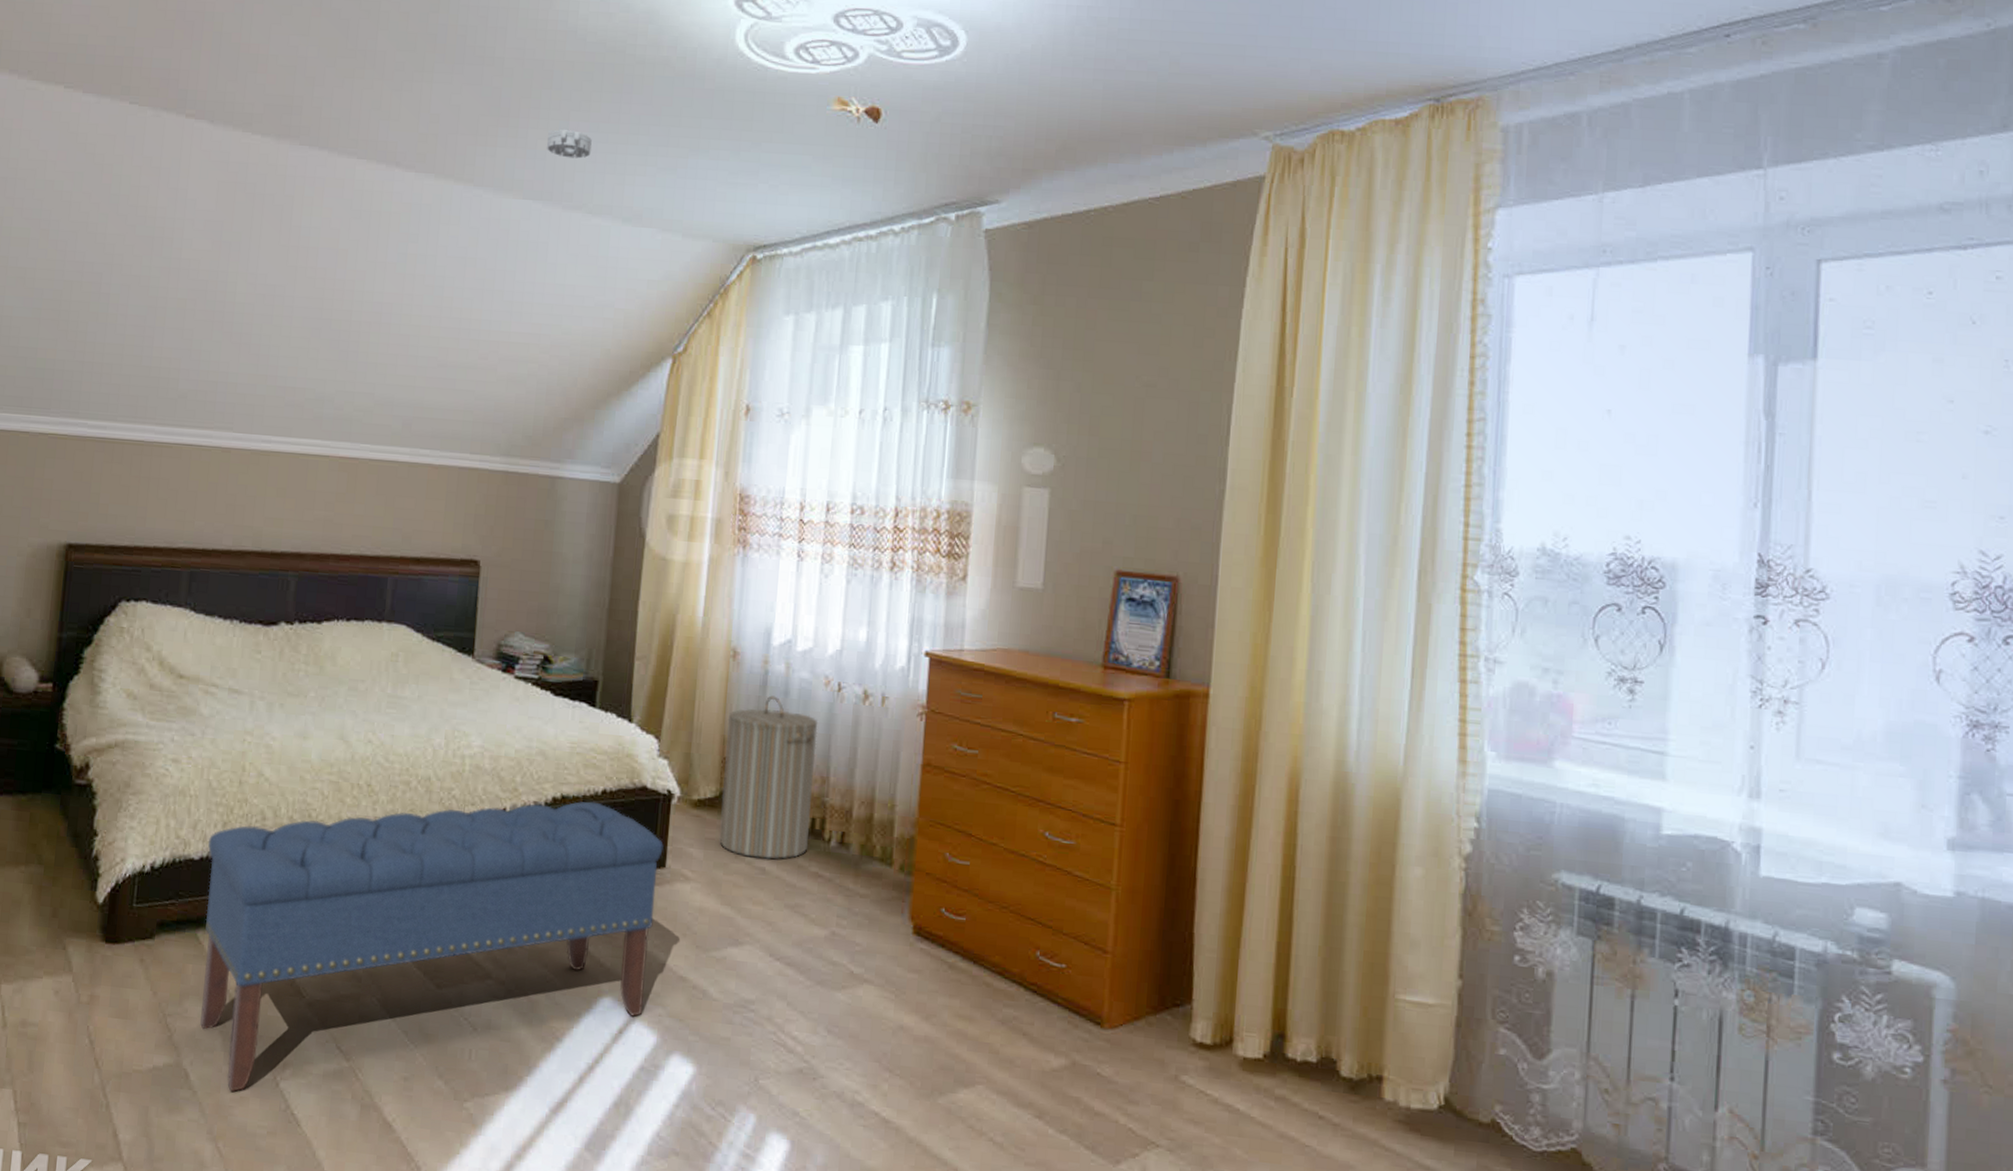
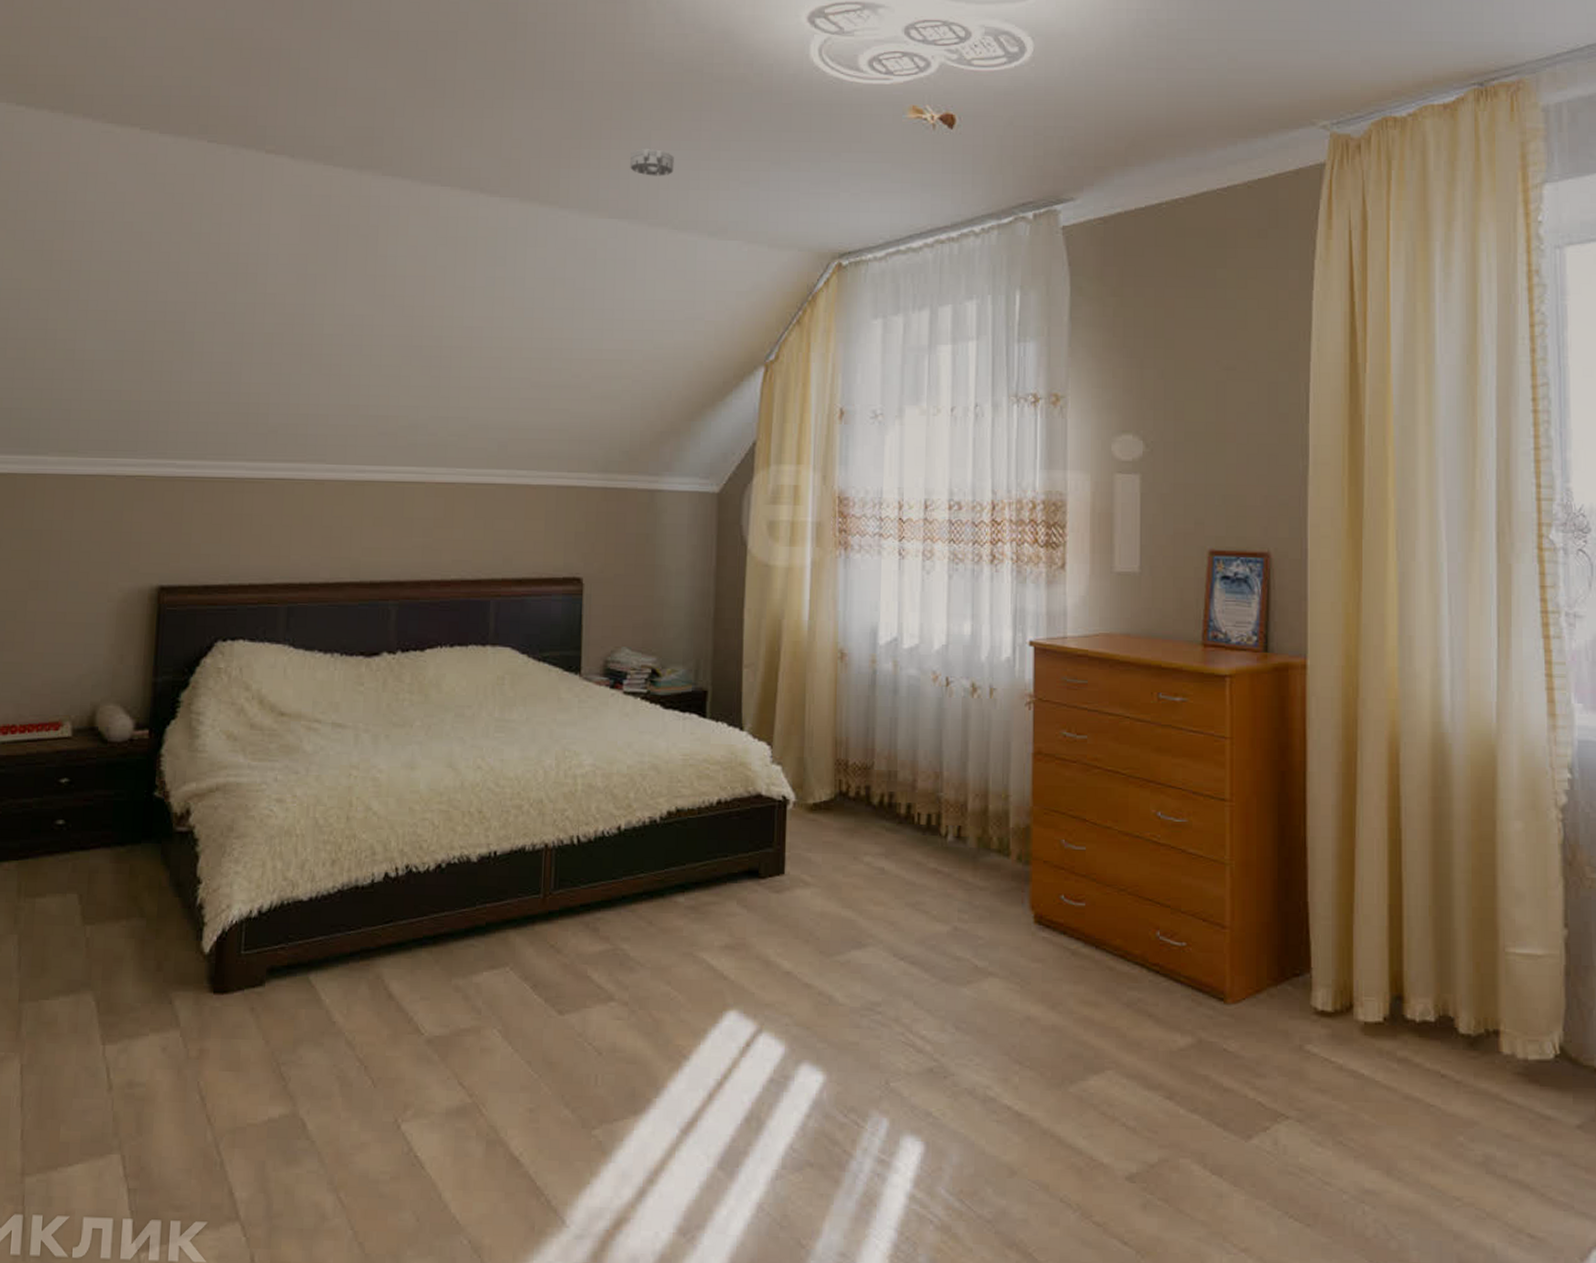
bench: present [200,801,664,1093] -> none [316,813,781,1139]
laundry hamper: present [719,695,818,860] -> none [837,694,928,859]

